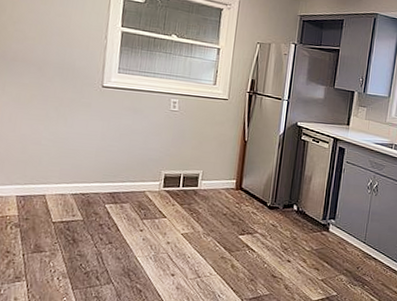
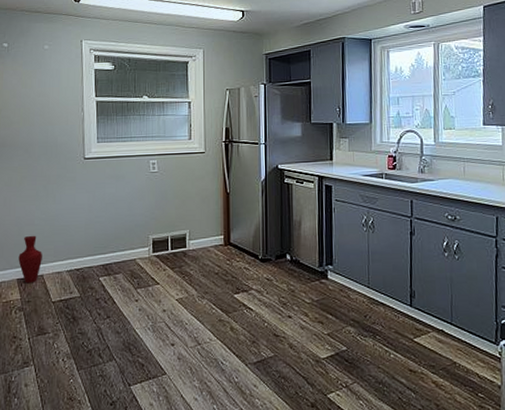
vase: none [19,154,47,202] -> present [18,235,42,284]

